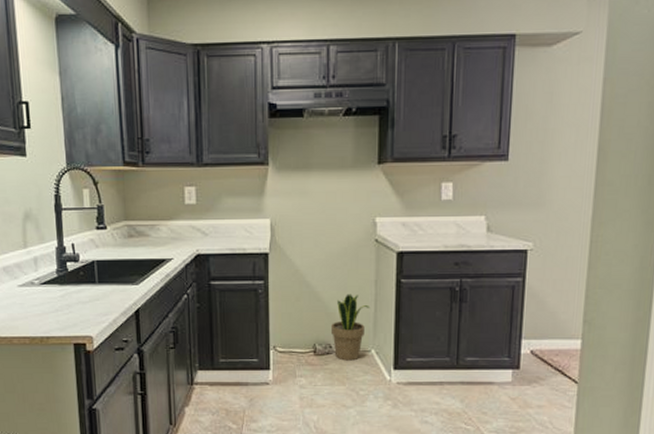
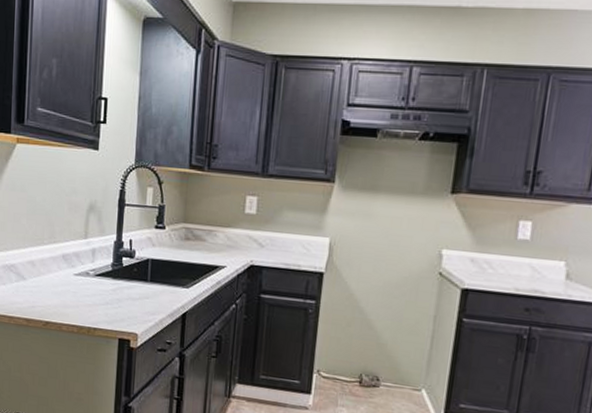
potted plant: present [330,293,371,361] -> none [379,326,426,398]

